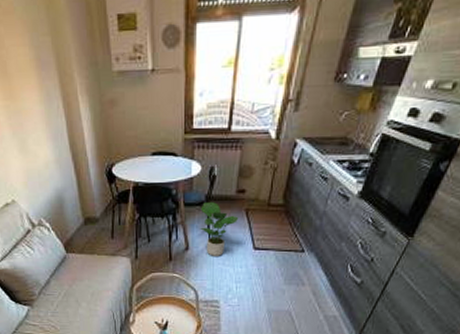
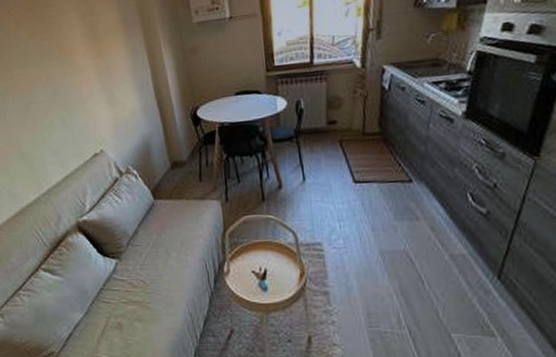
potted plant: present [200,202,239,256] -> none [290,136,333,193]

